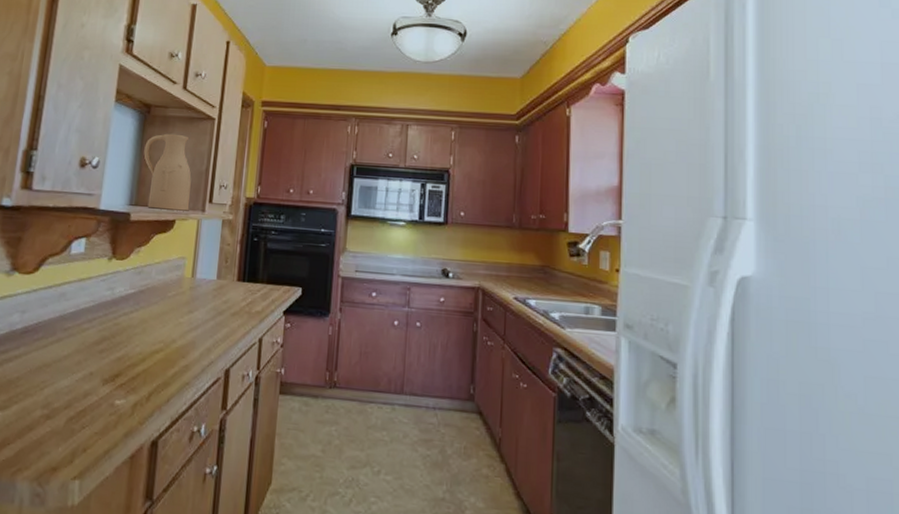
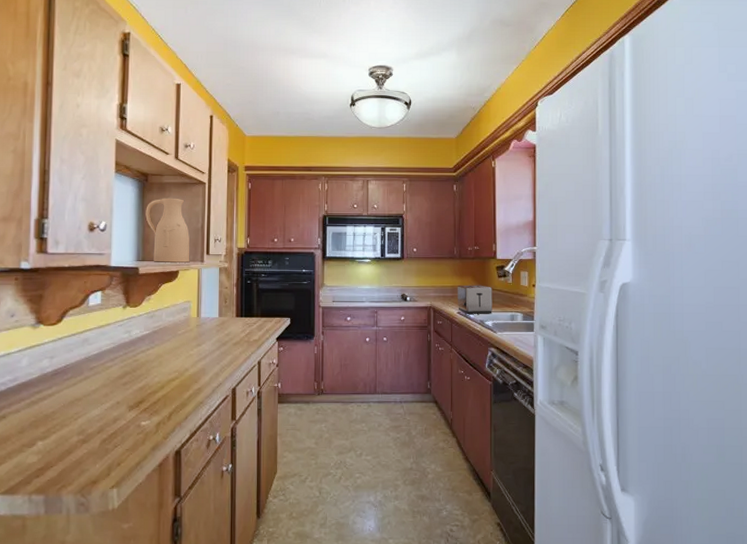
toaster: none [514,263,561,304] -> present [457,285,492,314]

